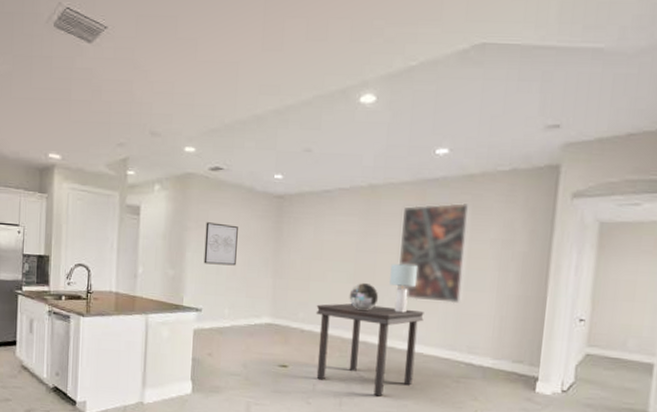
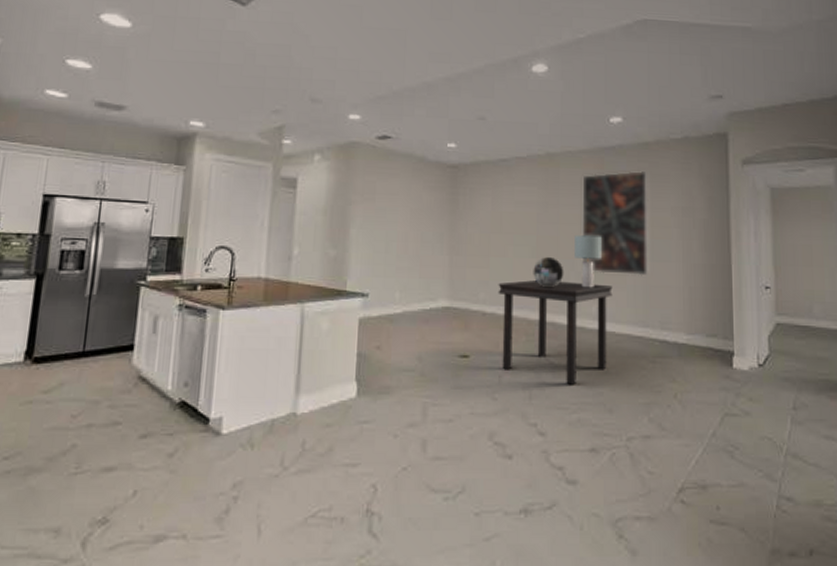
wall art: present [203,222,238,266] -> none [370,195,409,243]

